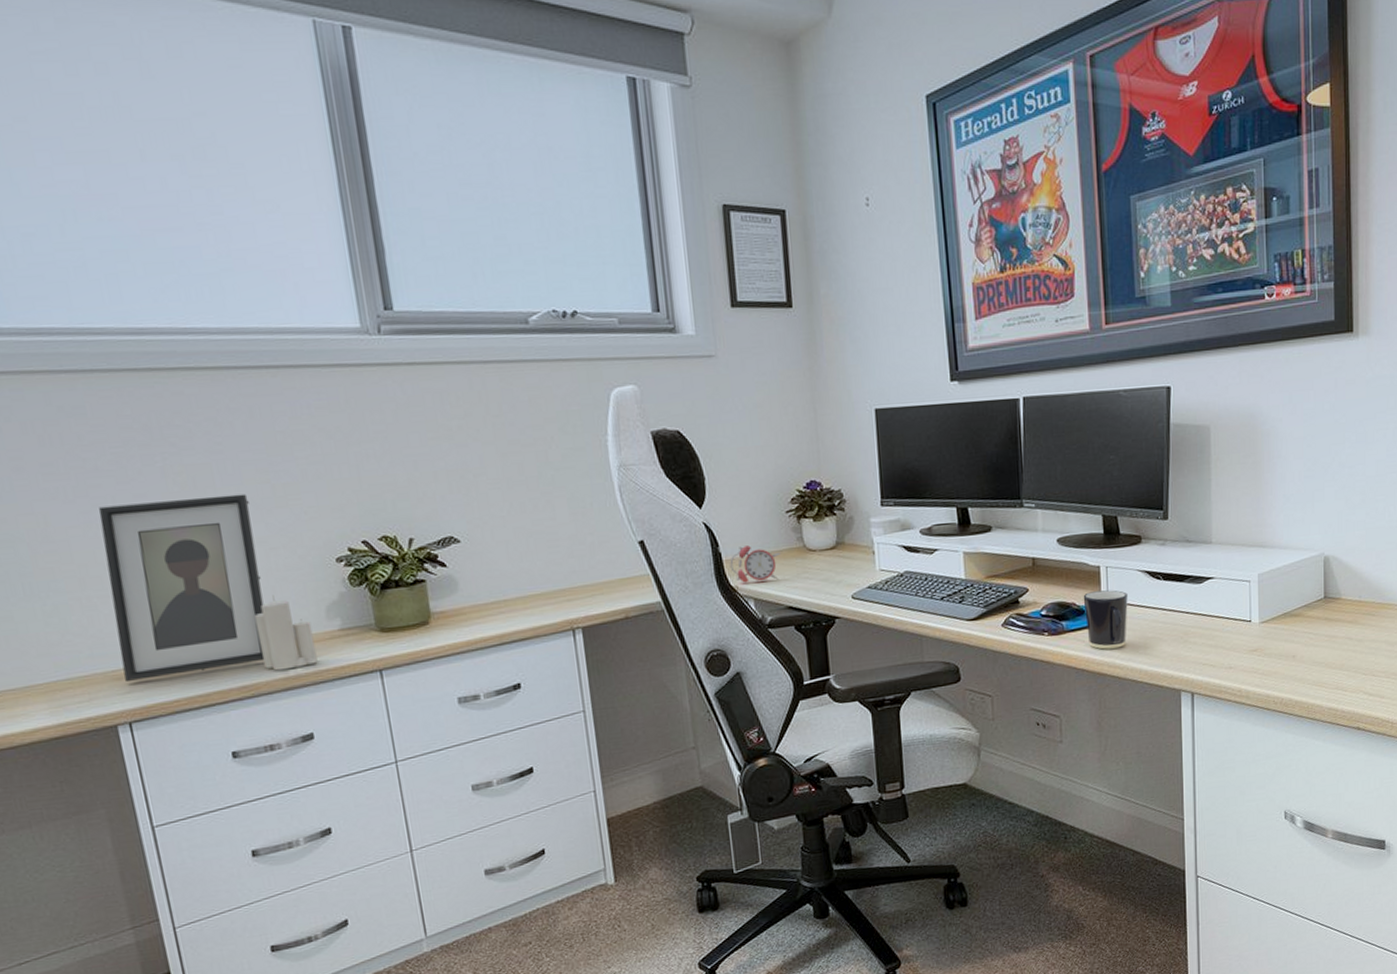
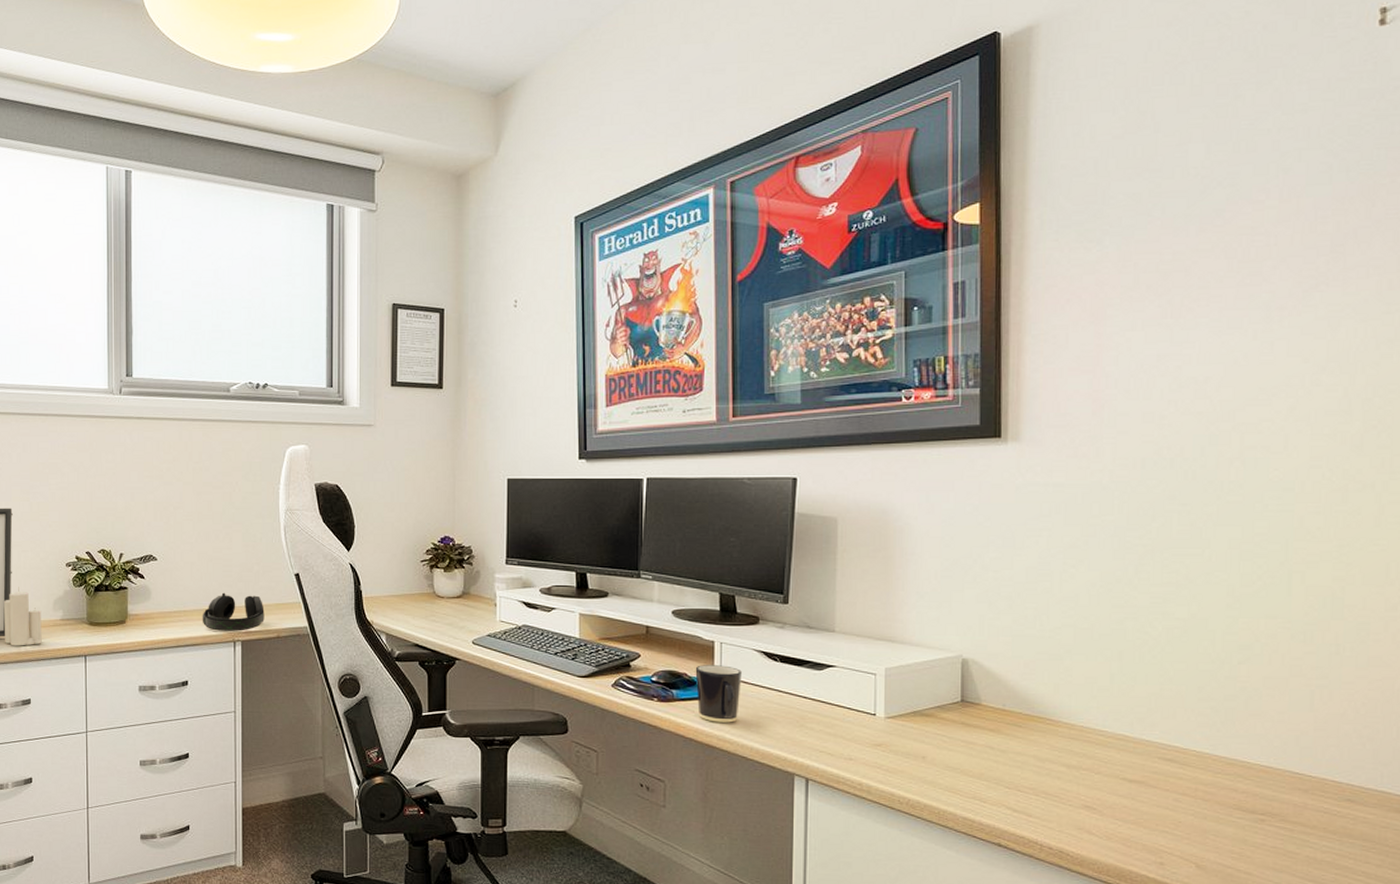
headphones: none [528,571,608,620] -> present [202,592,265,632]
alarm clock: present [730,545,780,583] -> none [368,587,412,619]

